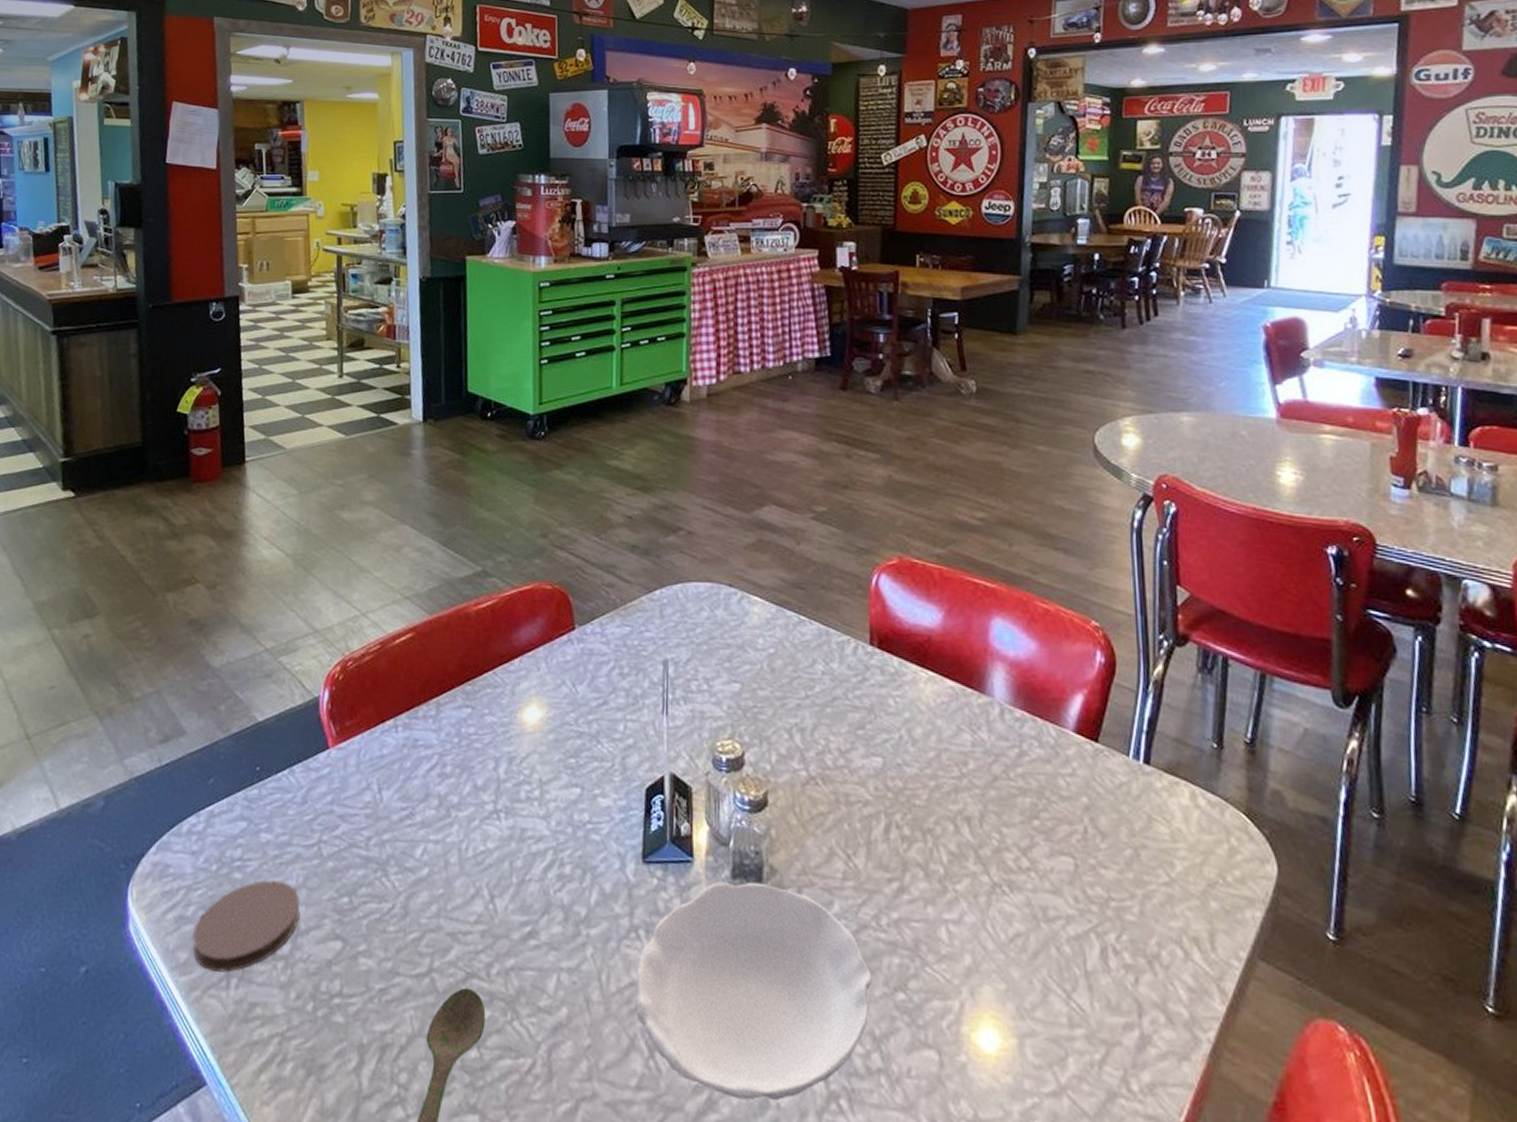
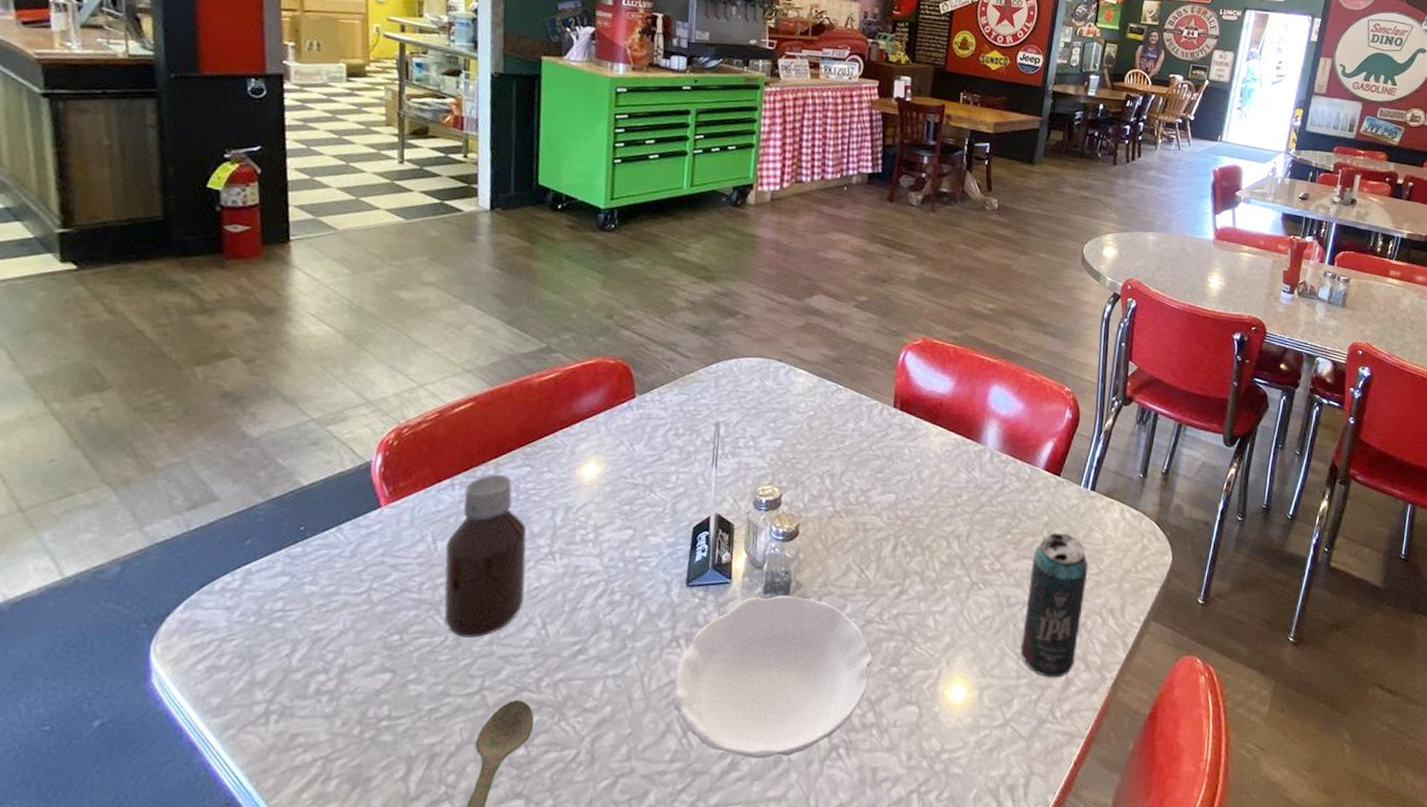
coaster: present [193,879,300,973] -> none [227,626,347,711]
bottle: none [390,715,471,908] -> present [444,474,527,639]
beverage can: none [1069,820,1154,1032] -> present [1020,532,1089,678]

